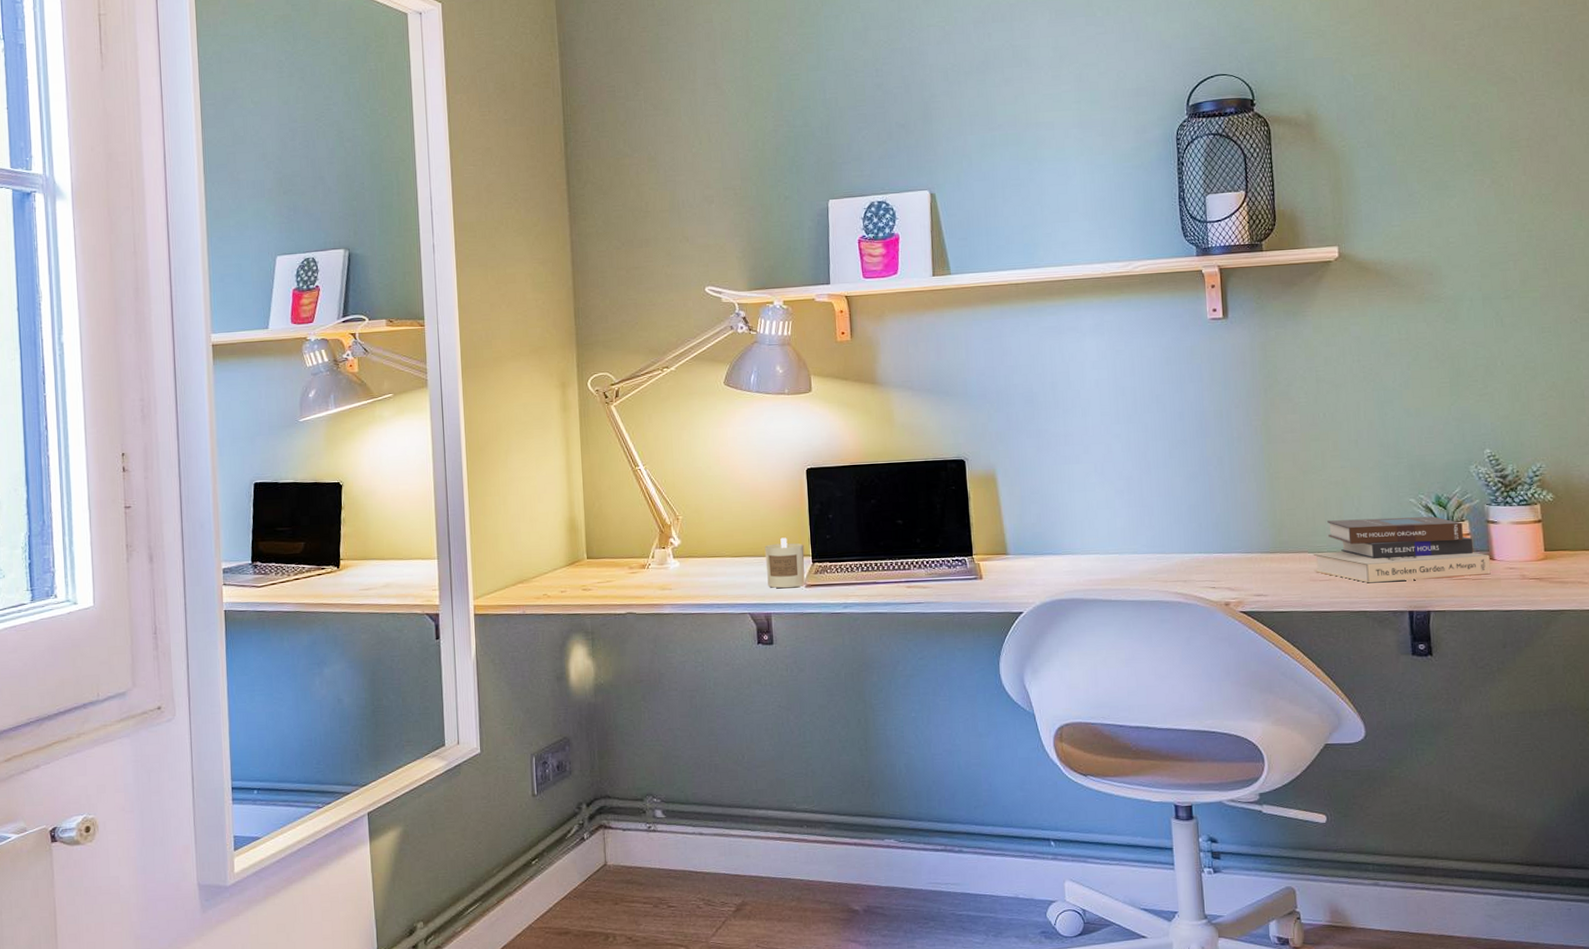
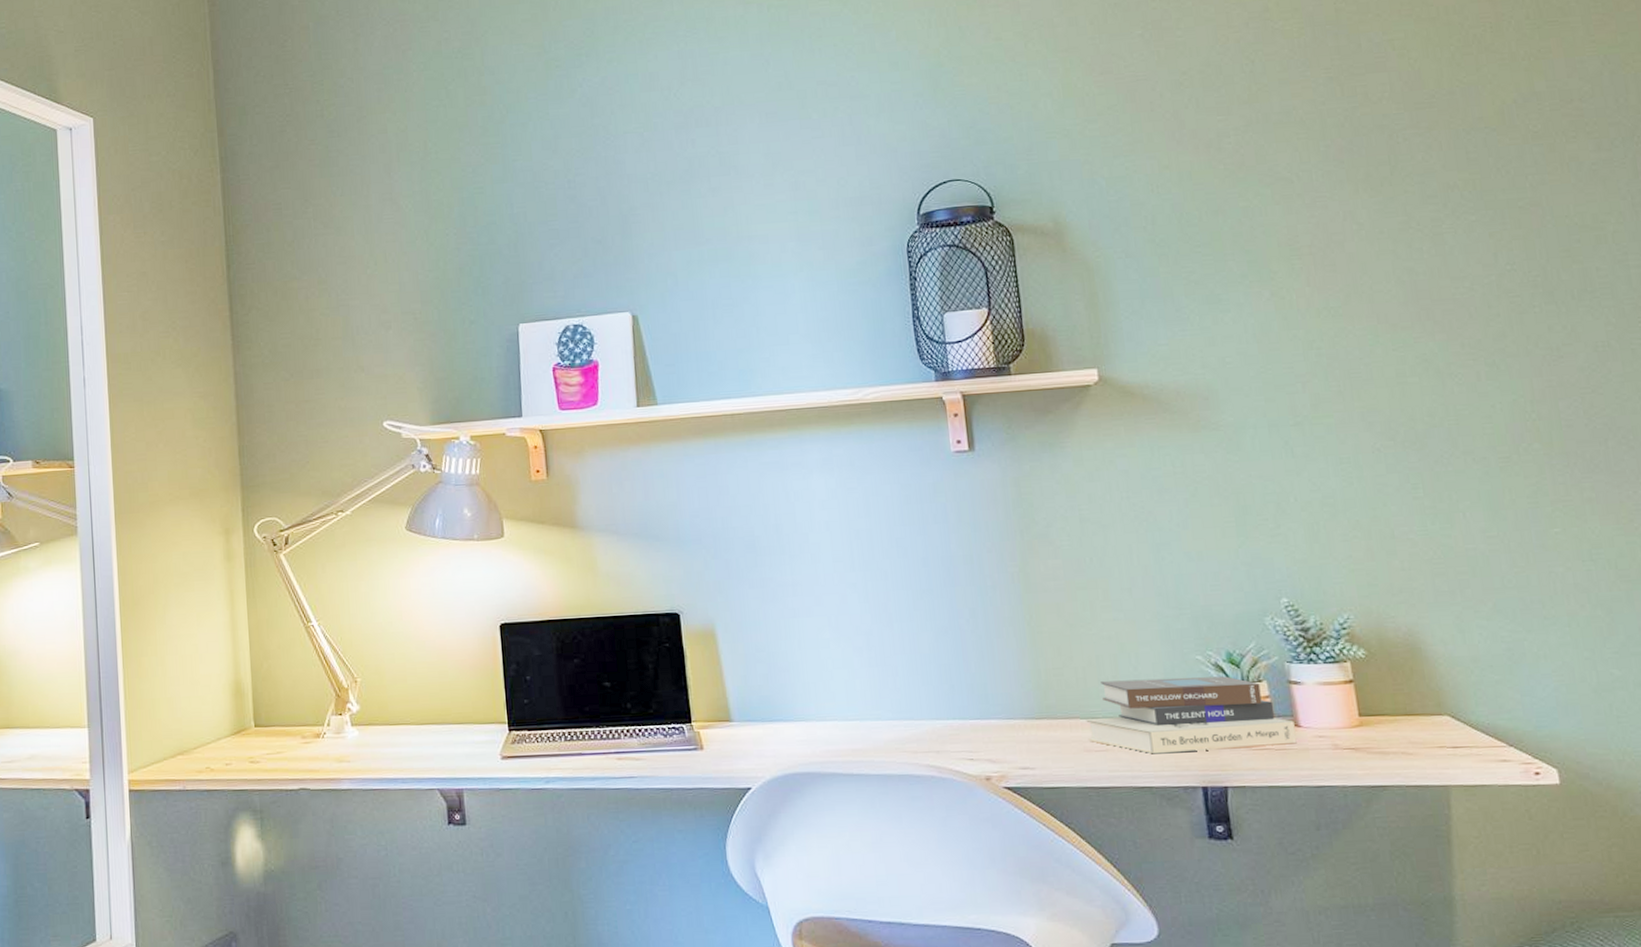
candle: present [764,537,805,589] -> none [454,702,501,761]

